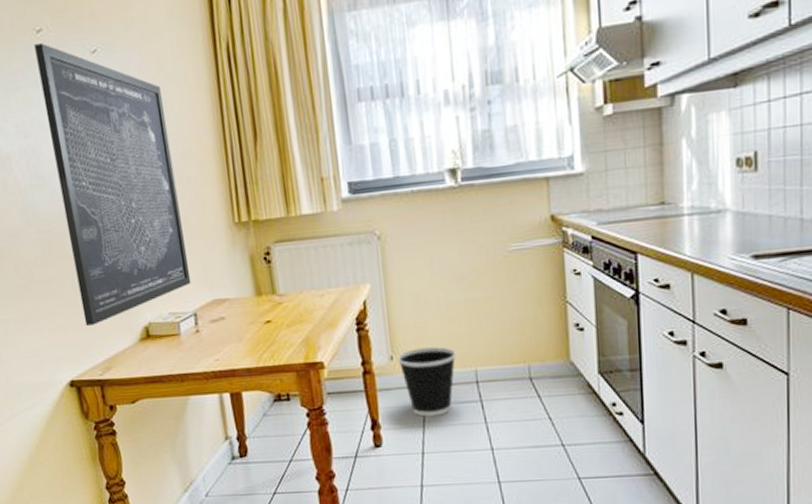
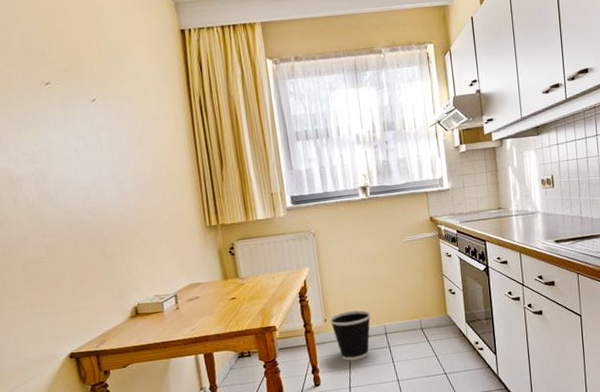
wall art: present [34,43,192,326] -> none [43,93,173,309]

